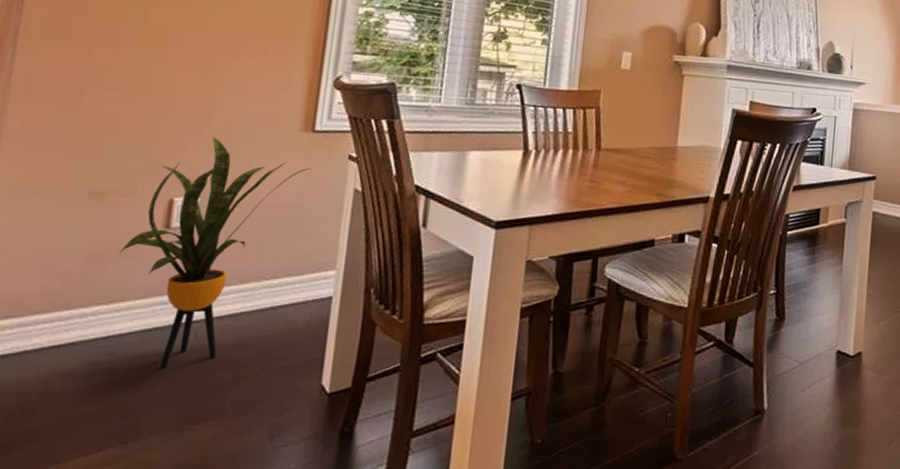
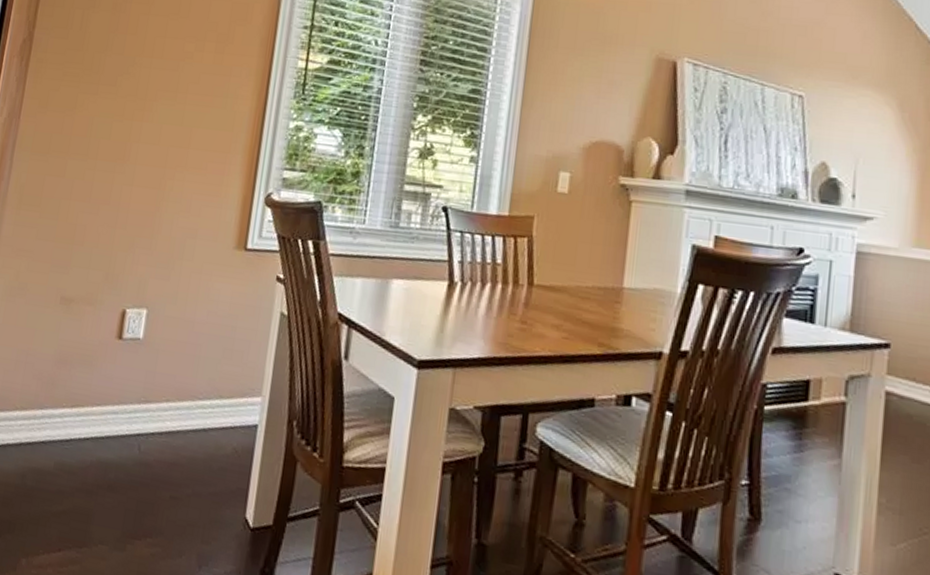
house plant: present [120,137,313,369] -> none [82,250,244,479]

